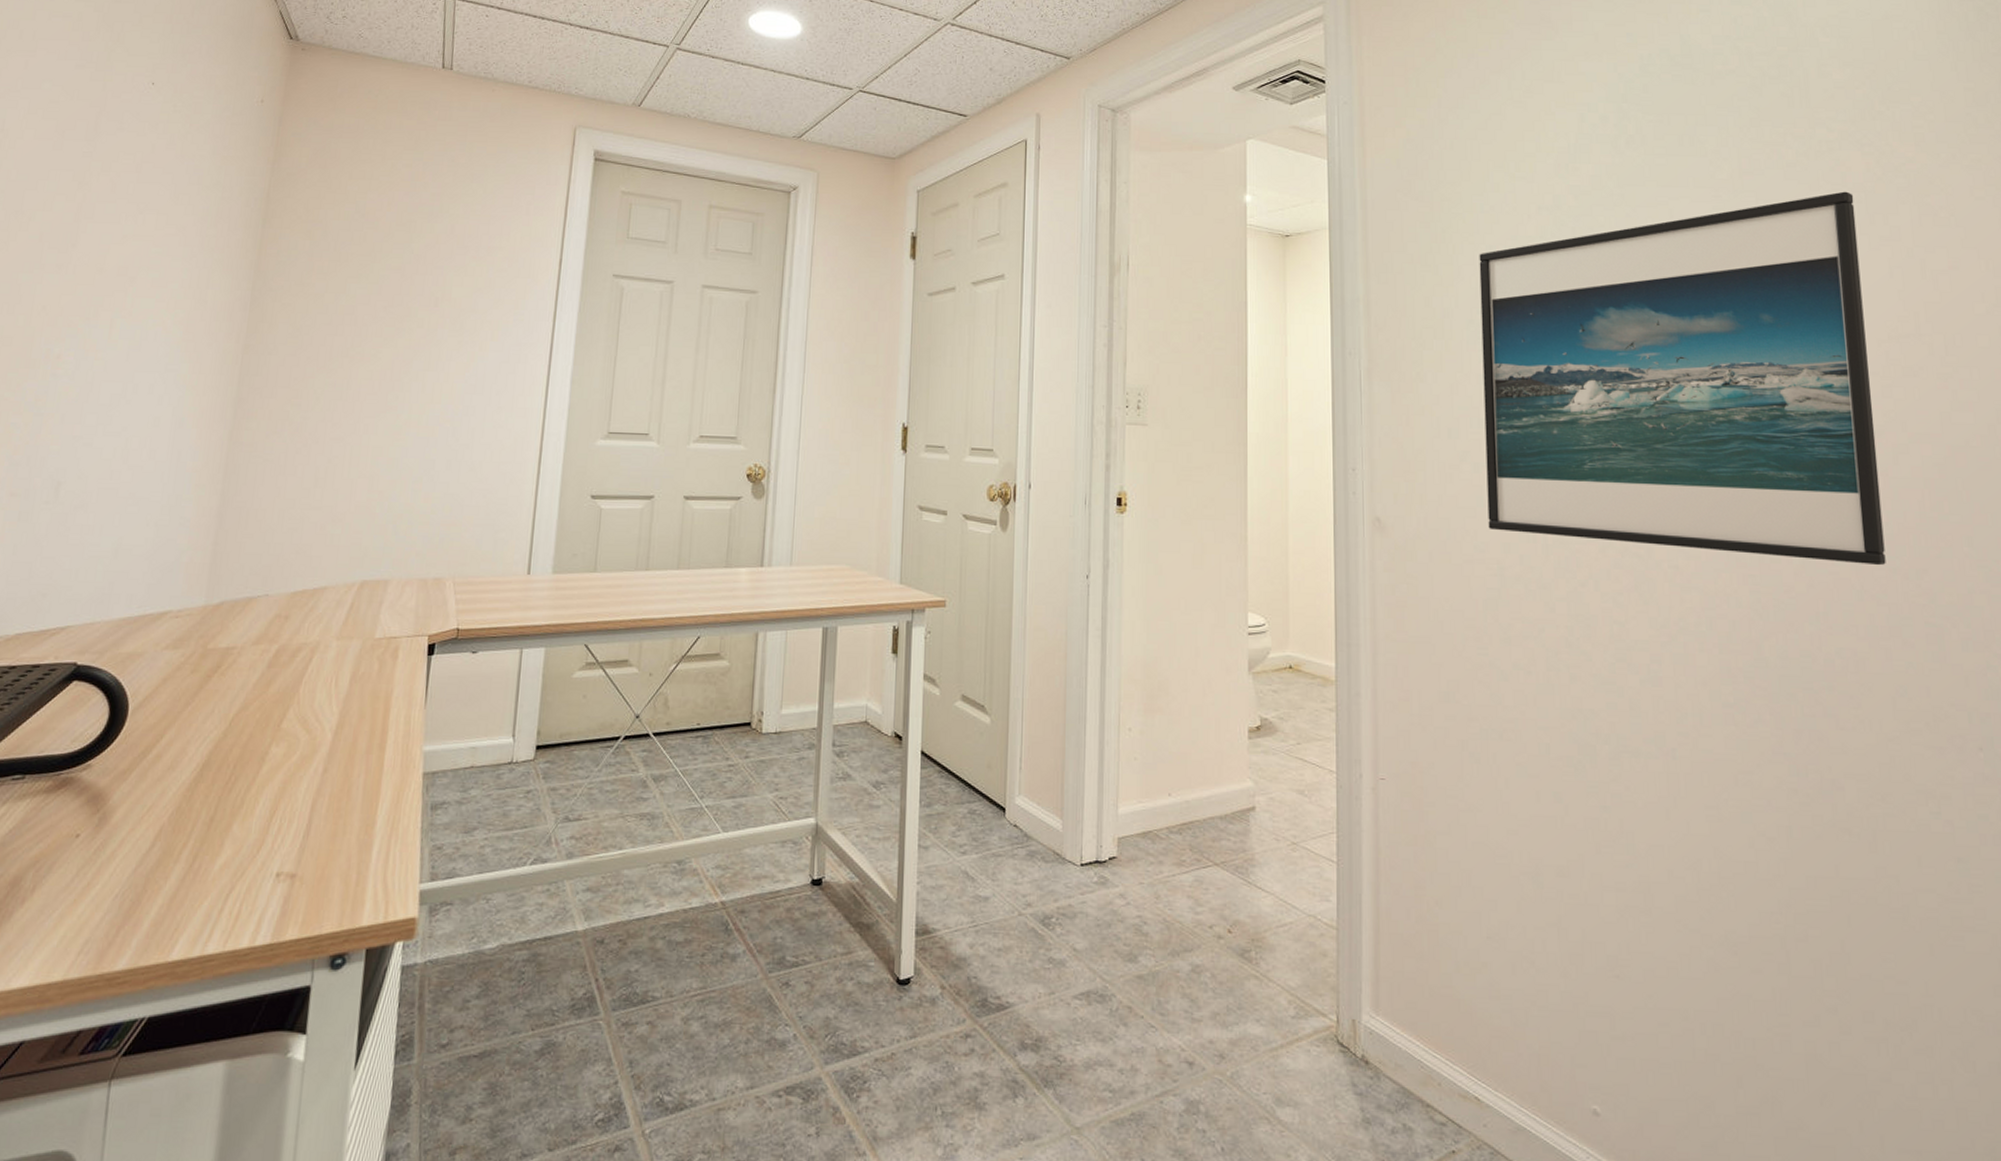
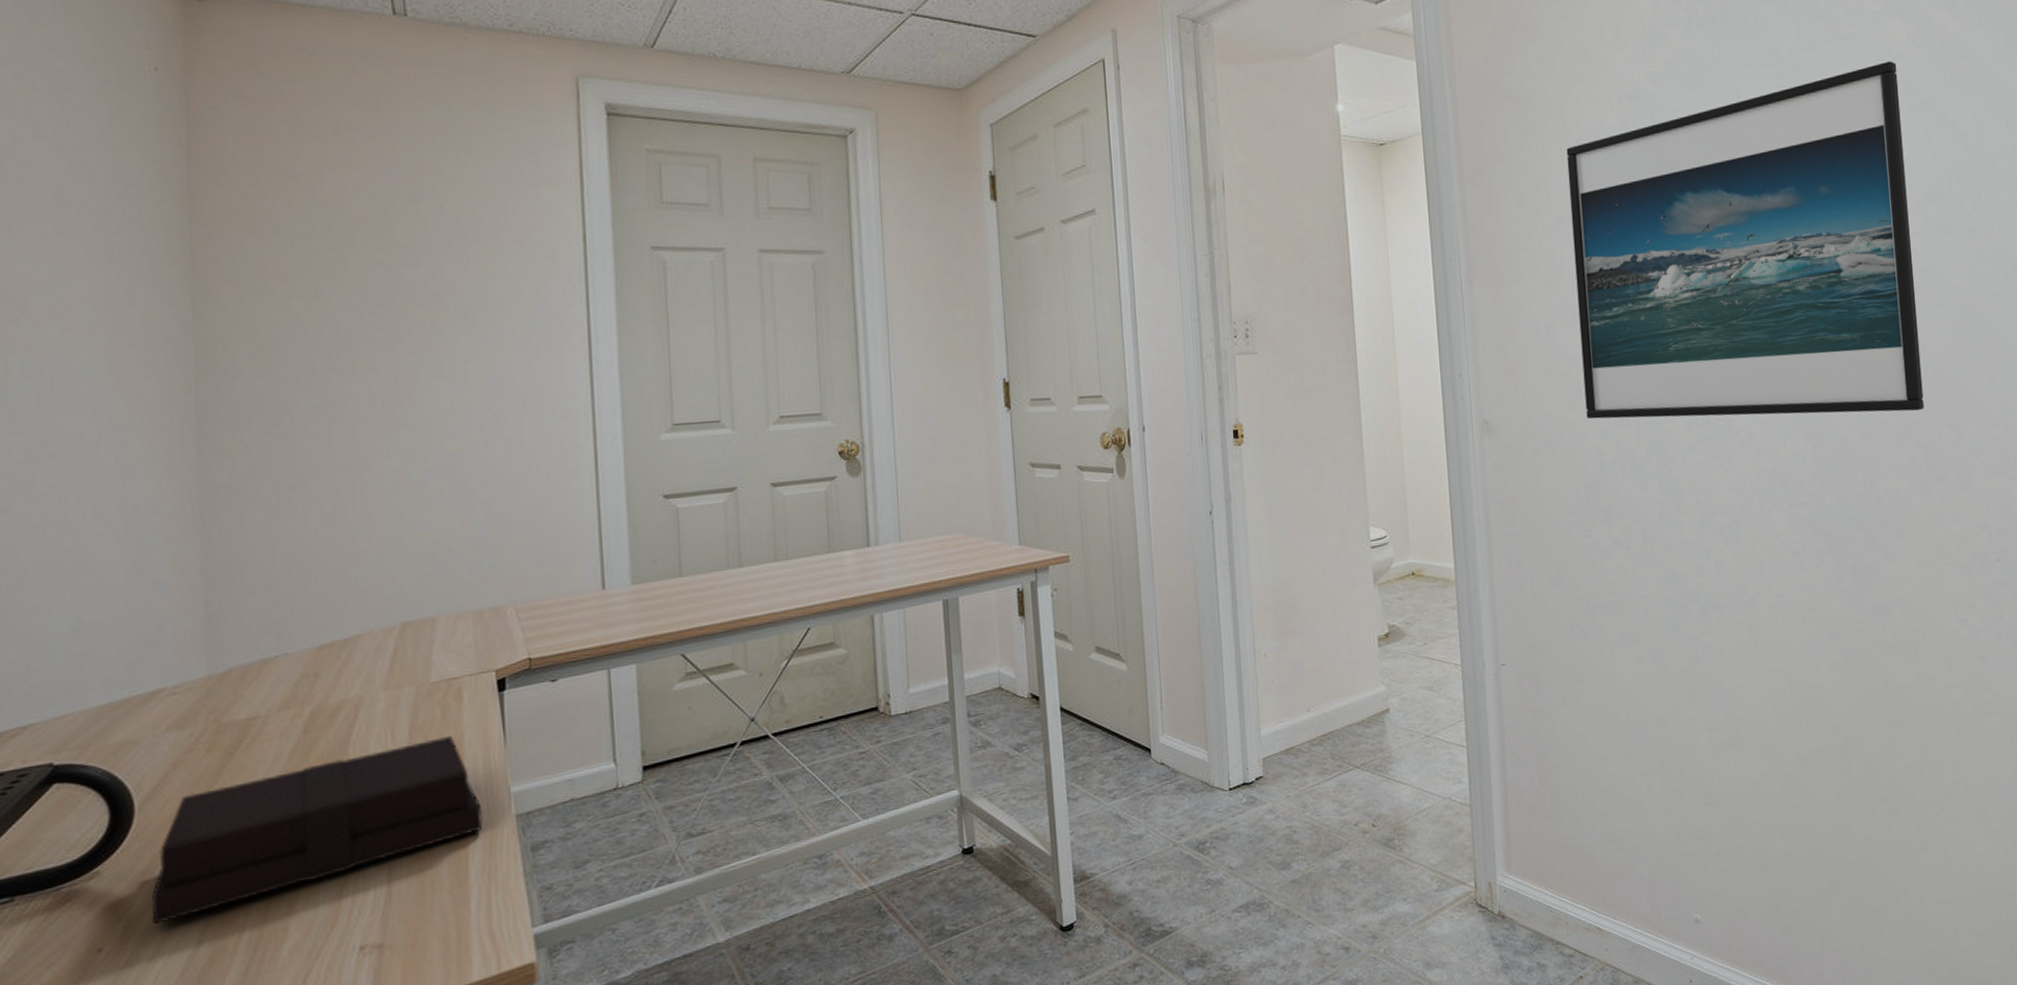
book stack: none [121,690,397,821] -> present [151,736,483,925]

